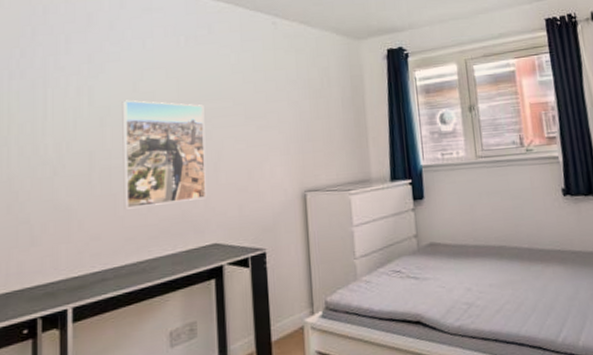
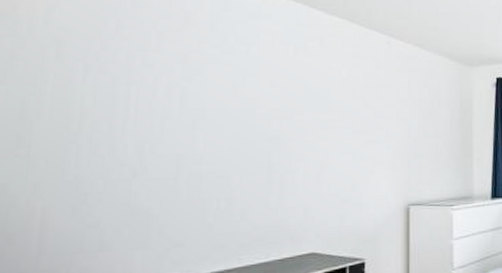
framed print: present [122,100,206,209] -> none [213,104,310,216]

